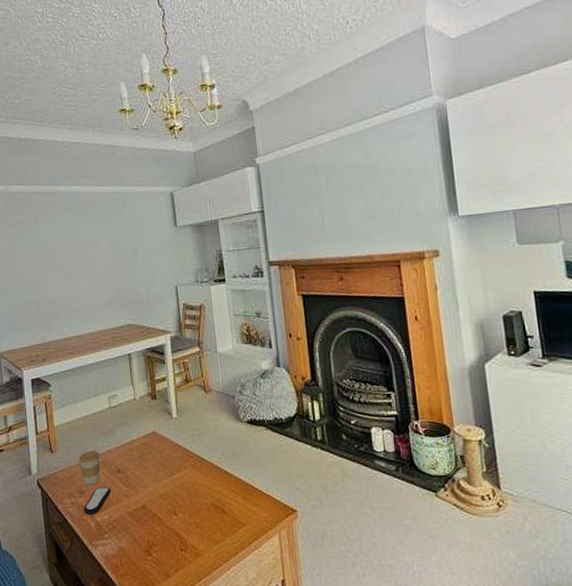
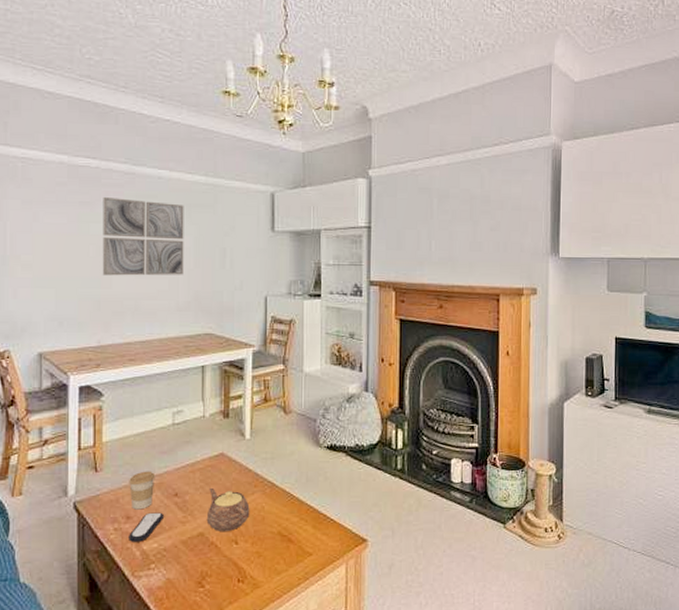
wall art: none [33,213,104,283] -> present [102,196,184,276]
teapot: none [146,463,185,505] -> present [206,487,250,532]

